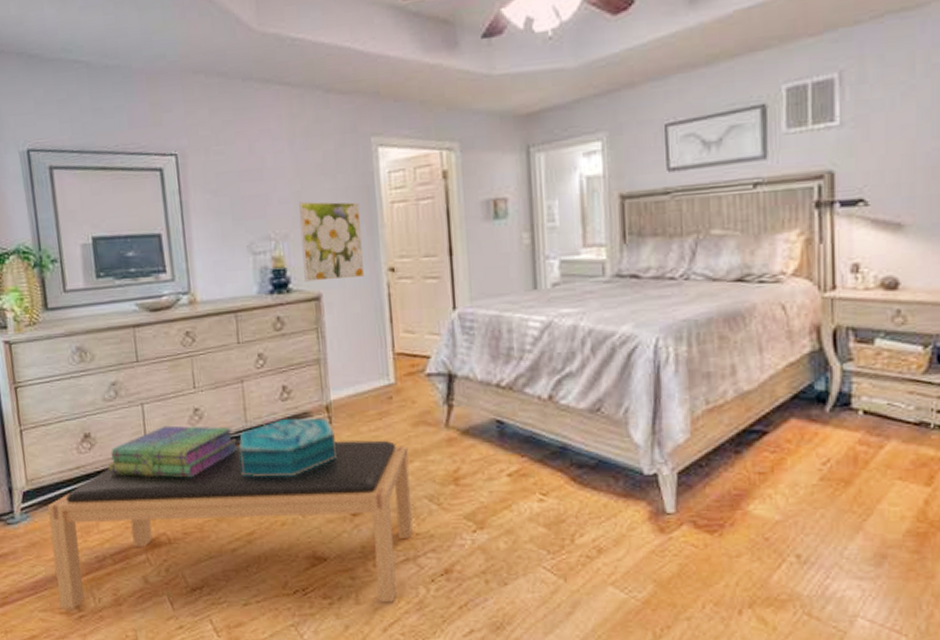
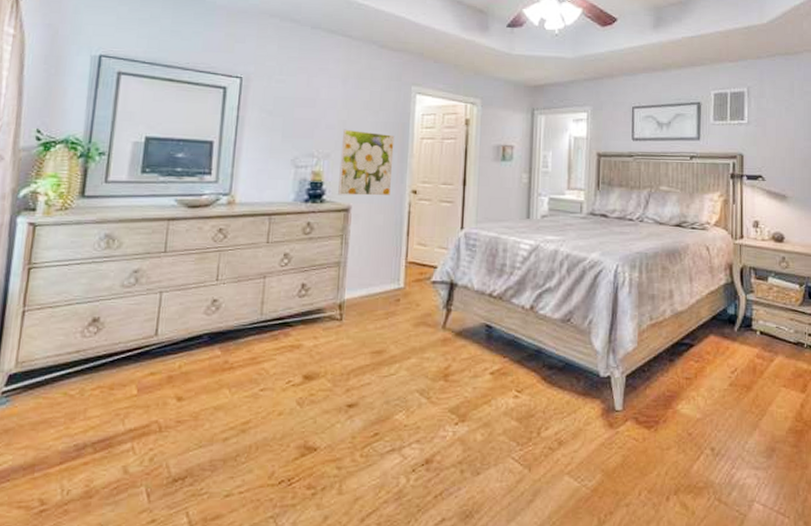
bench: present [47,440,413,609] -> none [19,336,407,503]
stack of books: present [108,425,238,478] -> none [110,314,249,366]
decorative box: present [239,417,337,477] -> none [248,313,343,368]

